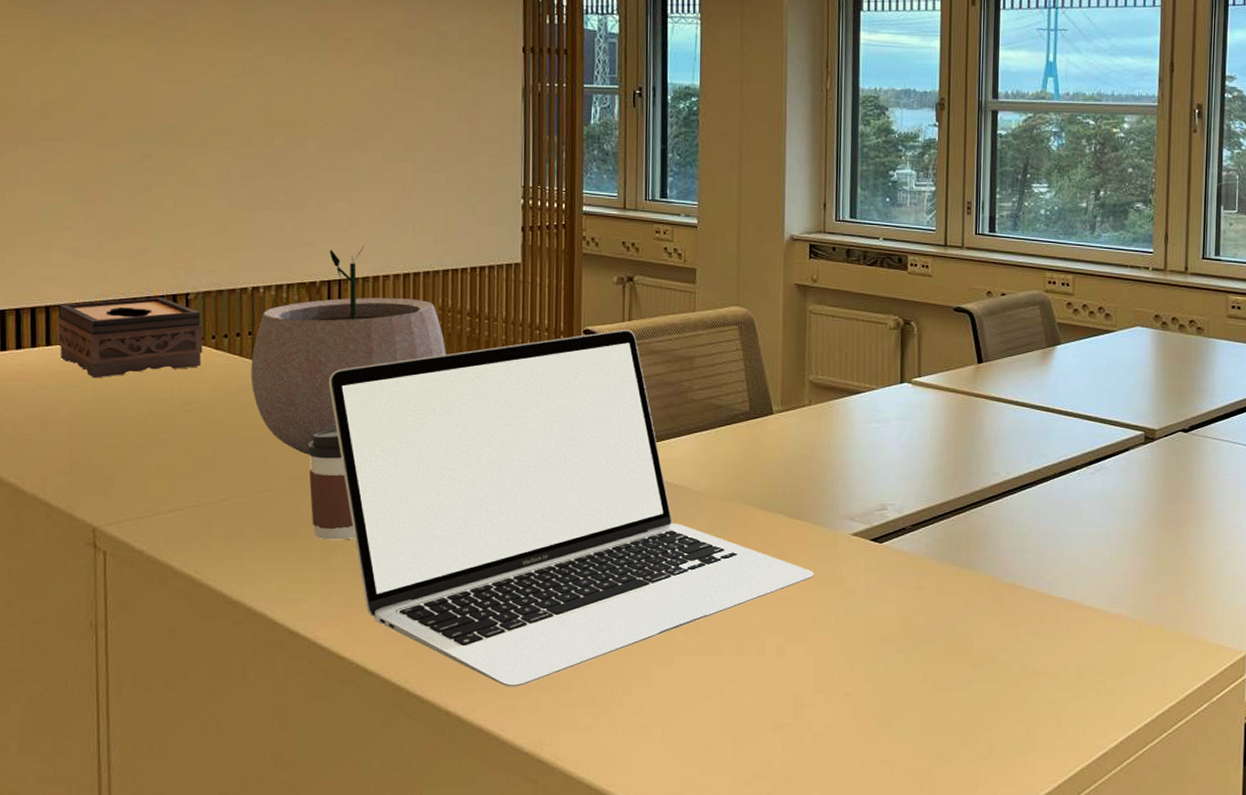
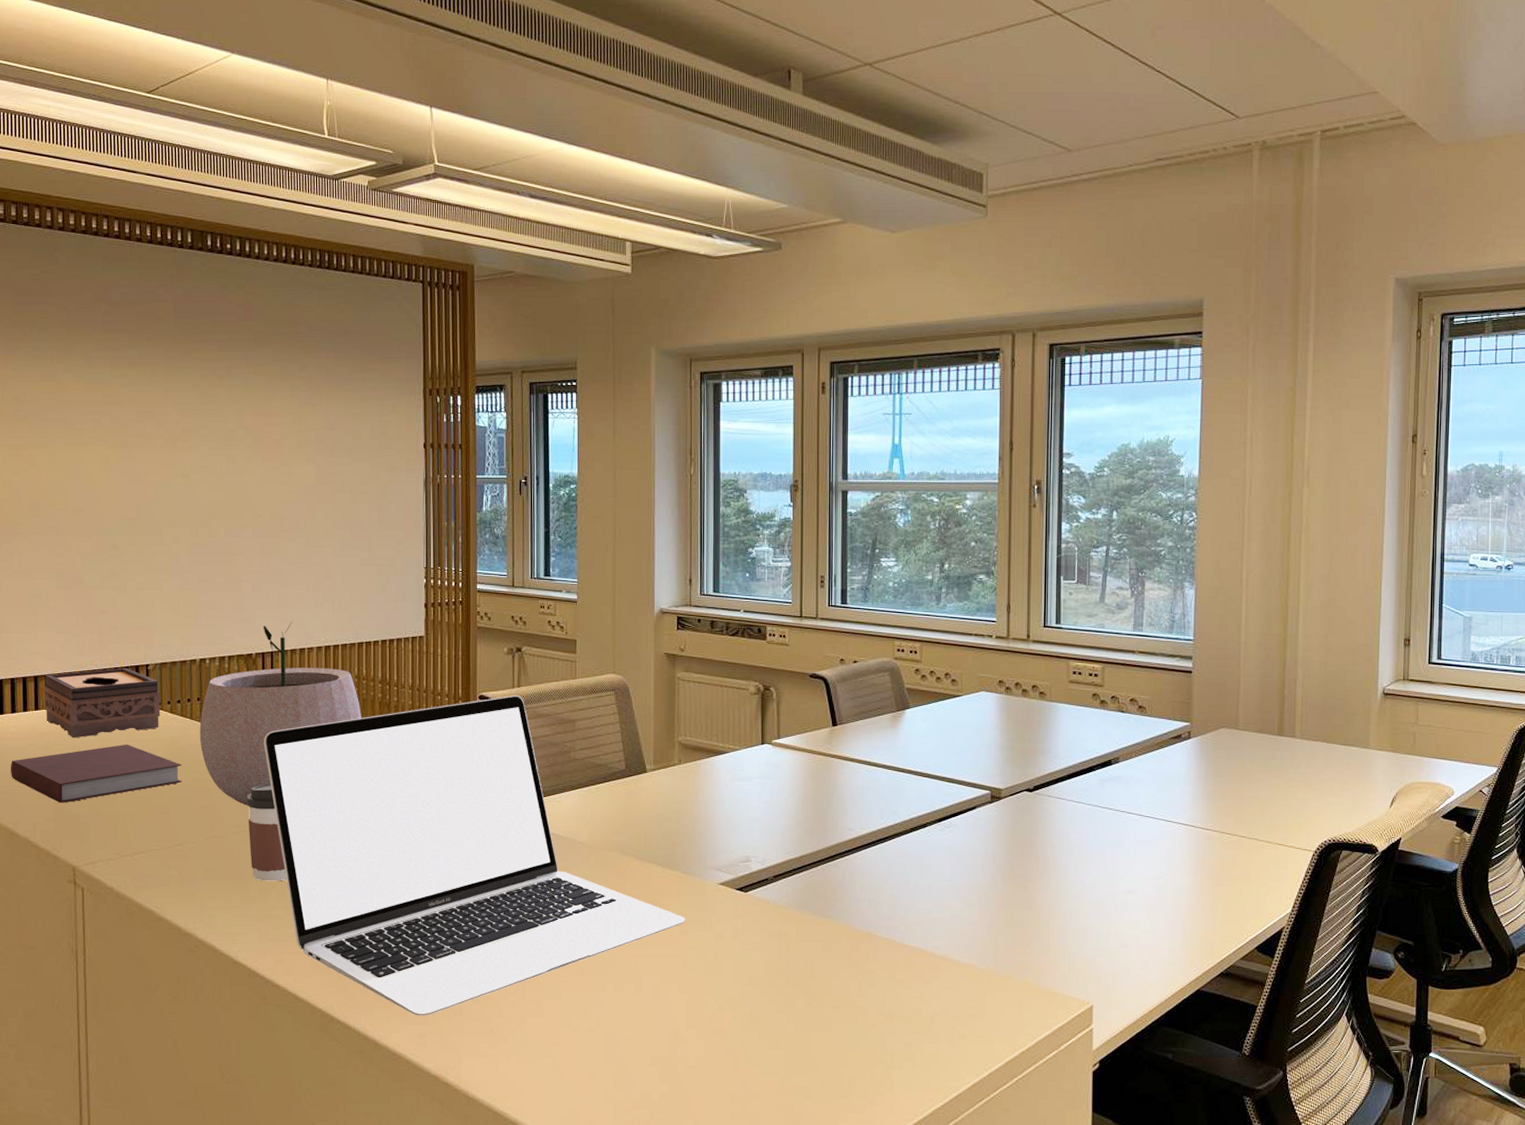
notebook: none [14,384,229,453] -> present [10,744,182,803]

